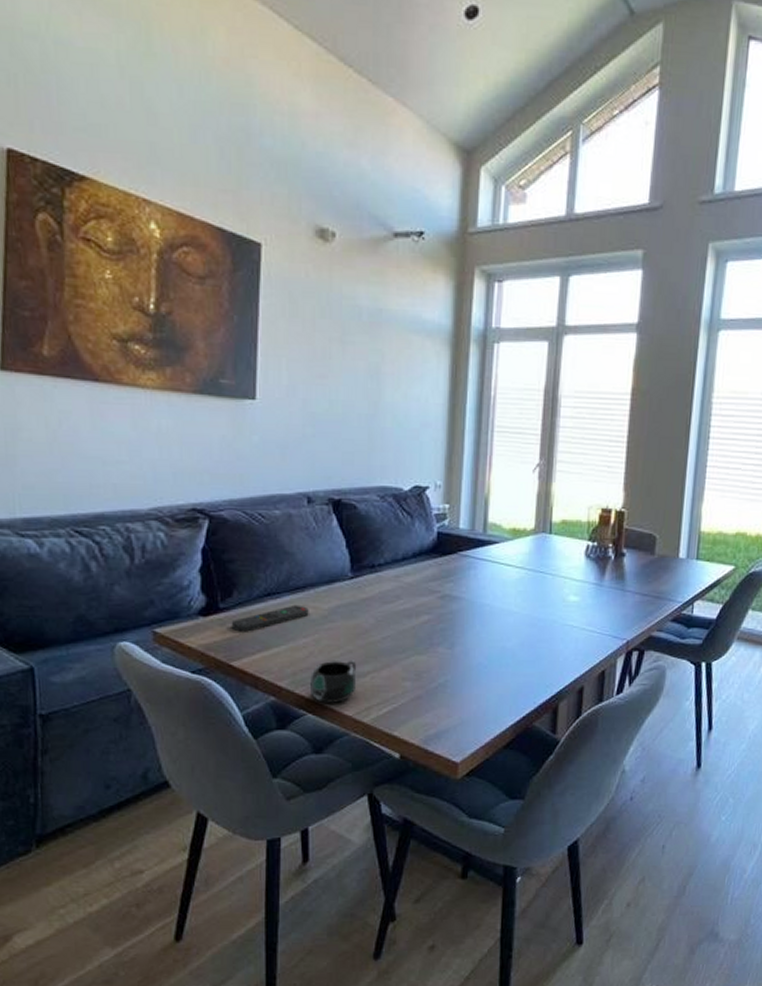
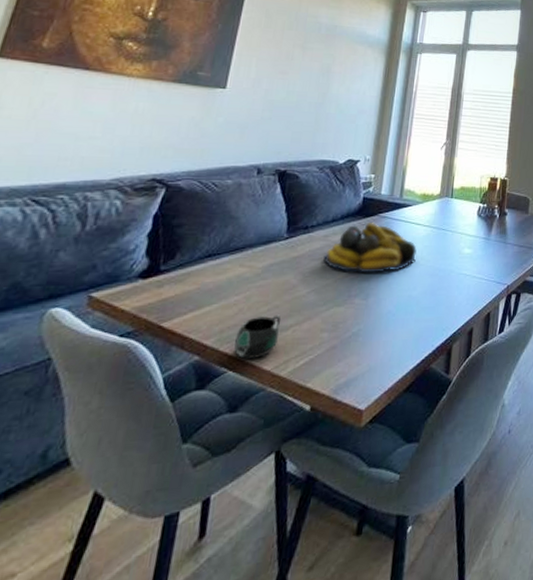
remote control: present [231,604,309,632] -> none [168,264,245,293]
fruit bowl: none [397,562,509,620] -> present [323,223,417,273]

